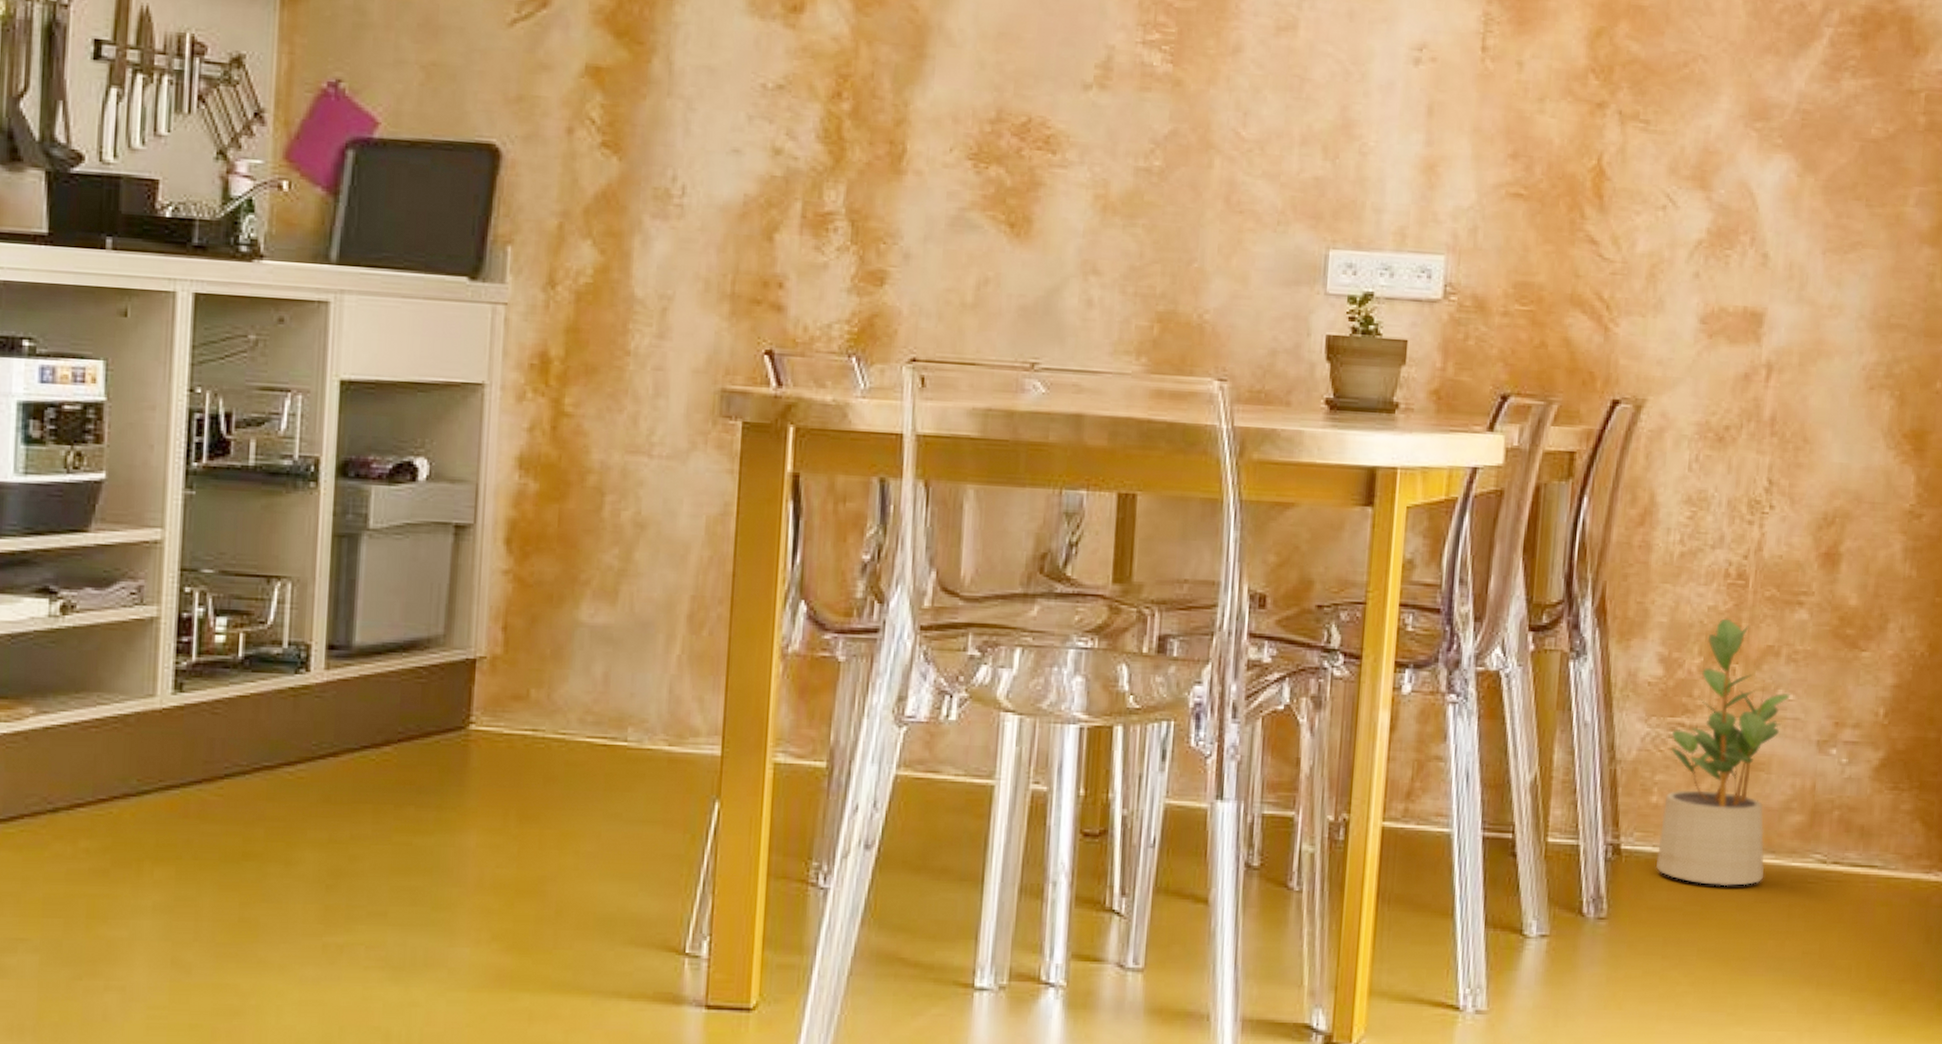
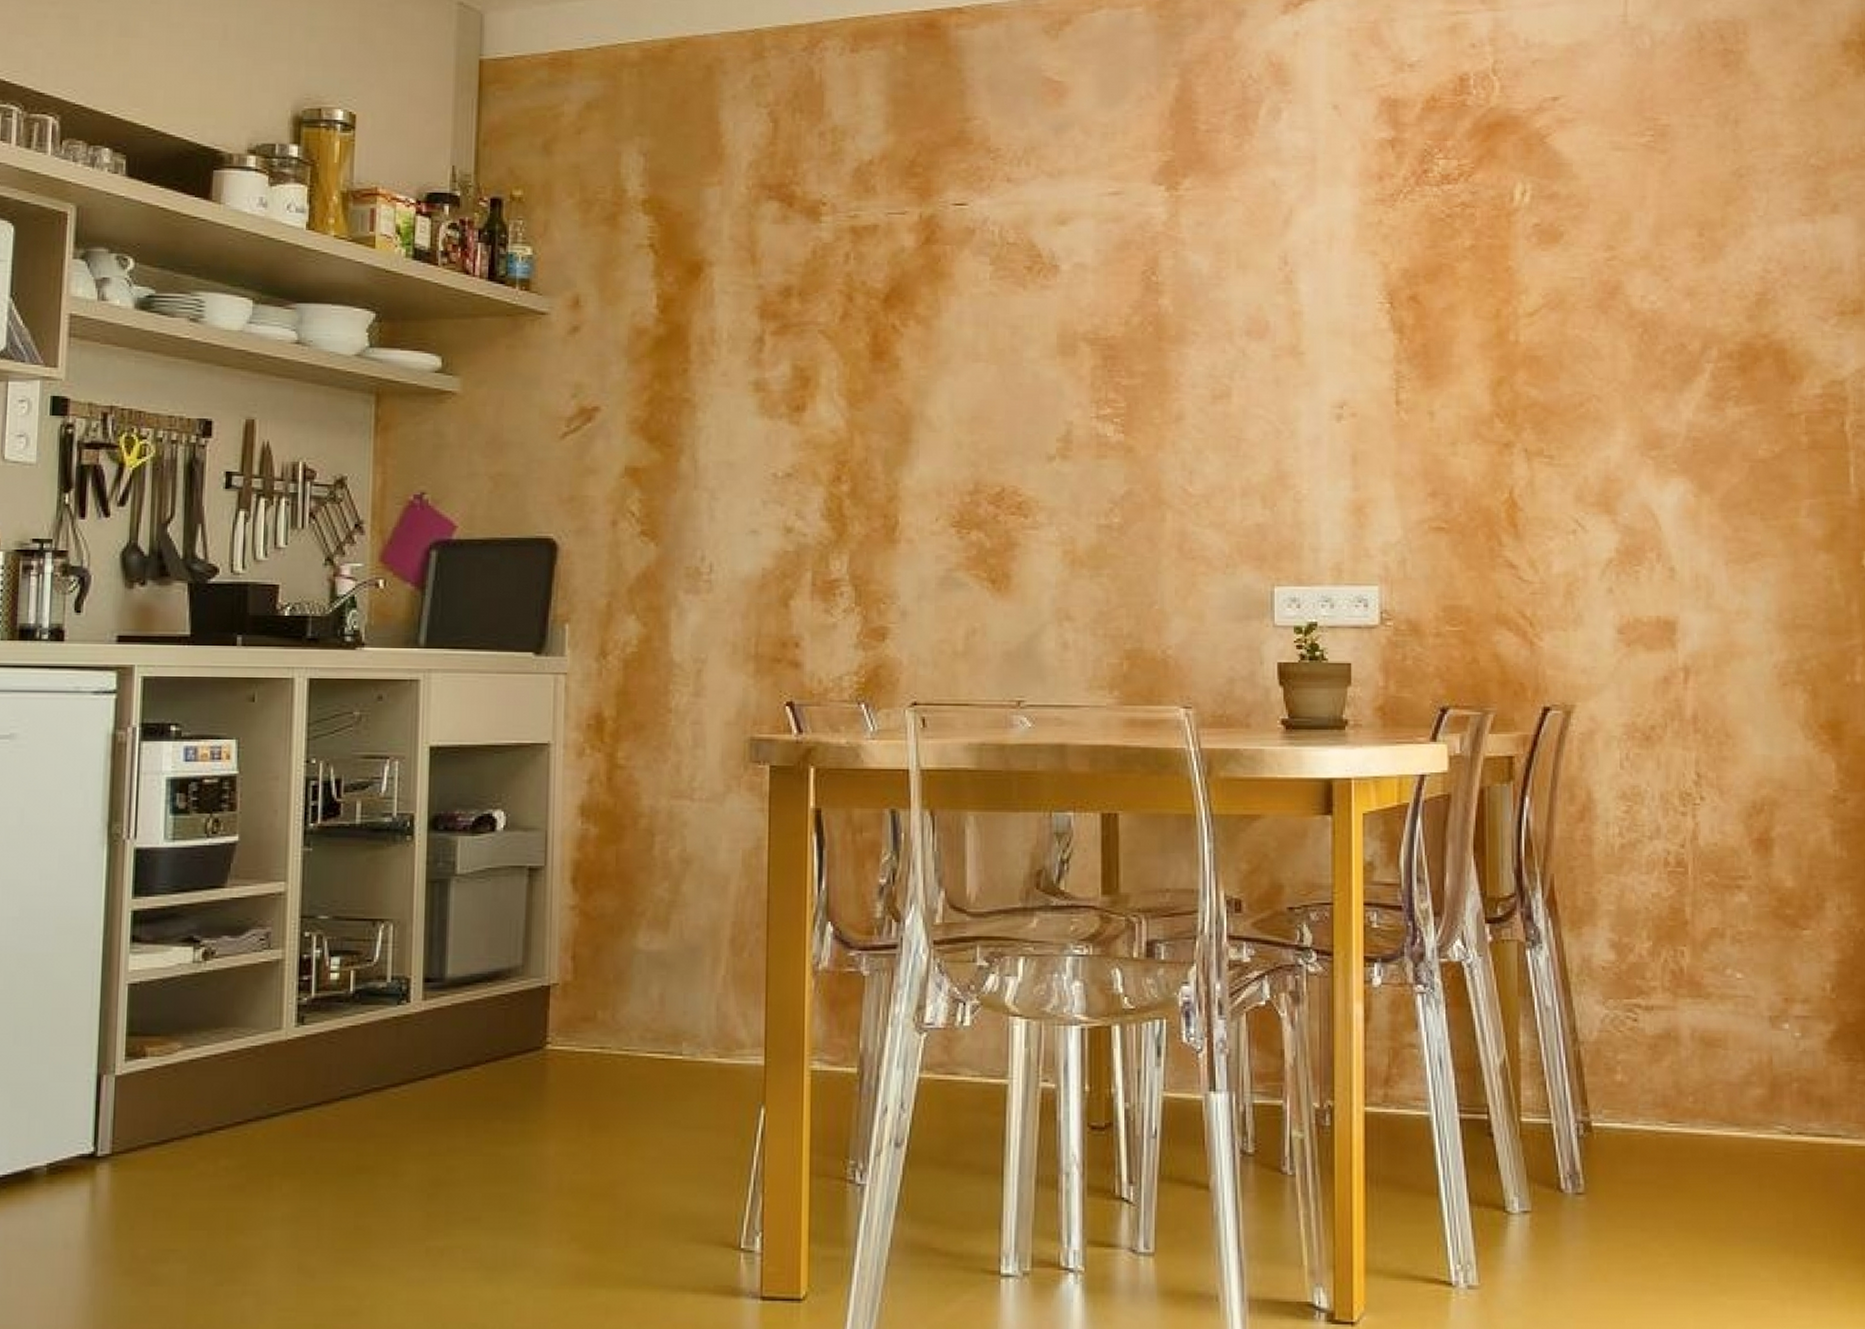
potted plant: present [1655,618,1791,887] -> none [1626,904,1739,1160]

